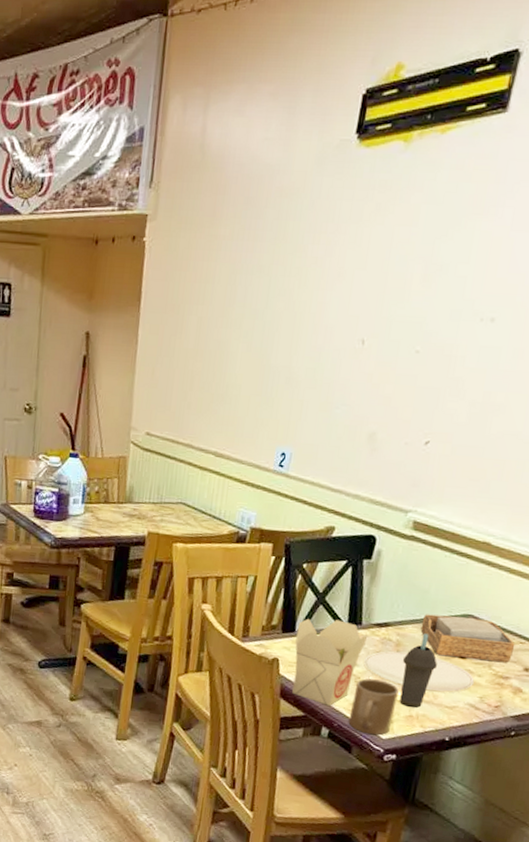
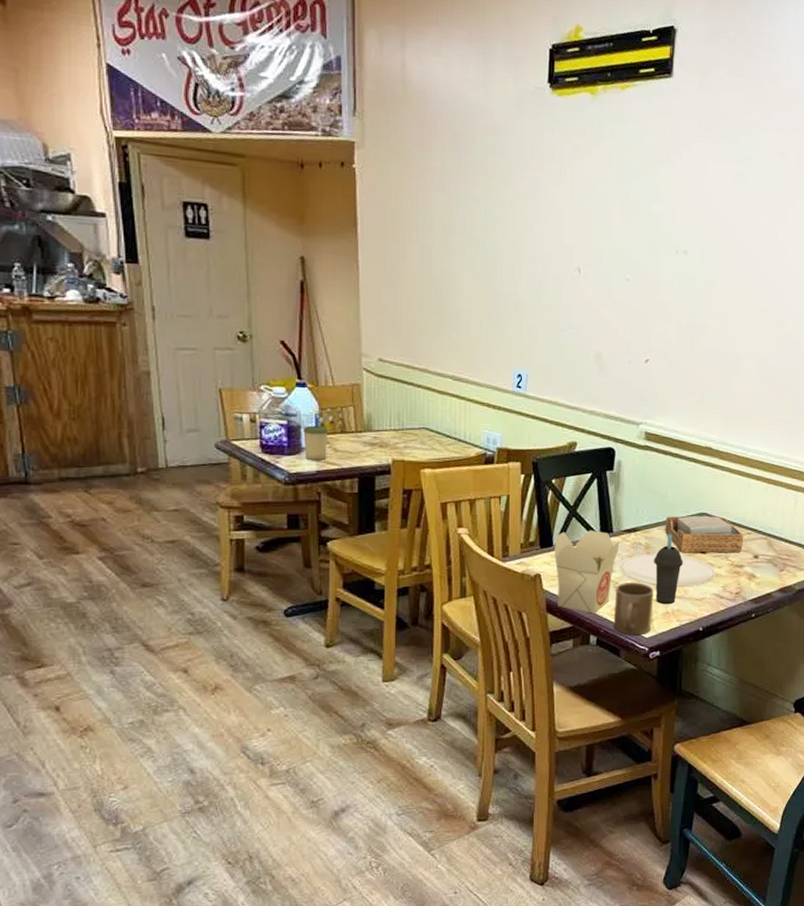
cup: none [70,494,93,528] -> present [303,425,328,460]

